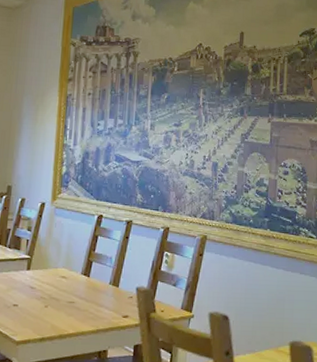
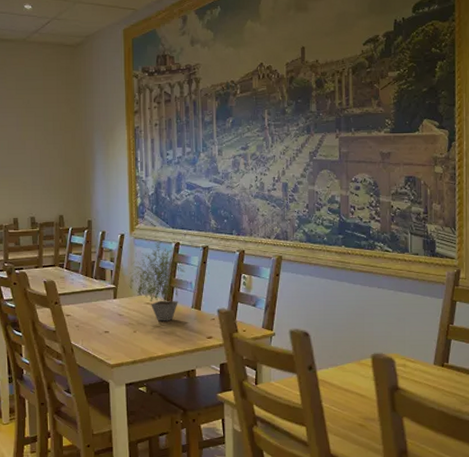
potted plant: none [44,213,108,297] -> present [128,242,187,321]

